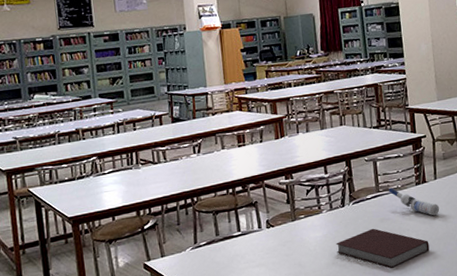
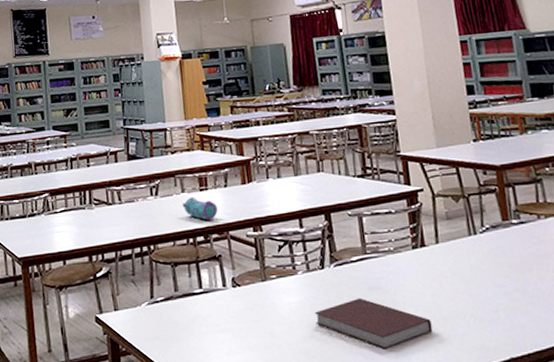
pencil case: none [222,152,254,172] -> present [182,196,218,220]
water bottle: present [389,187,440,216] -> none [378,249,444,289]

